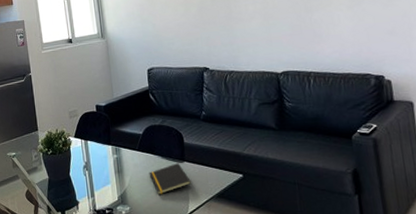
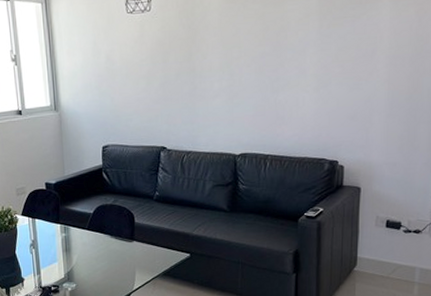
notepad: present [149,163,191,194] -> none [97,242,139,272]

